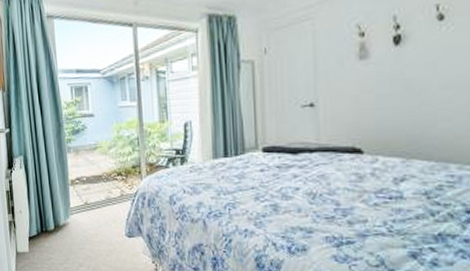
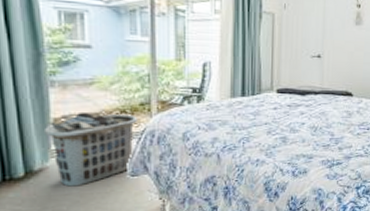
clothes hamper: none [65,175,131,242] -> present [43,113,137,187]

